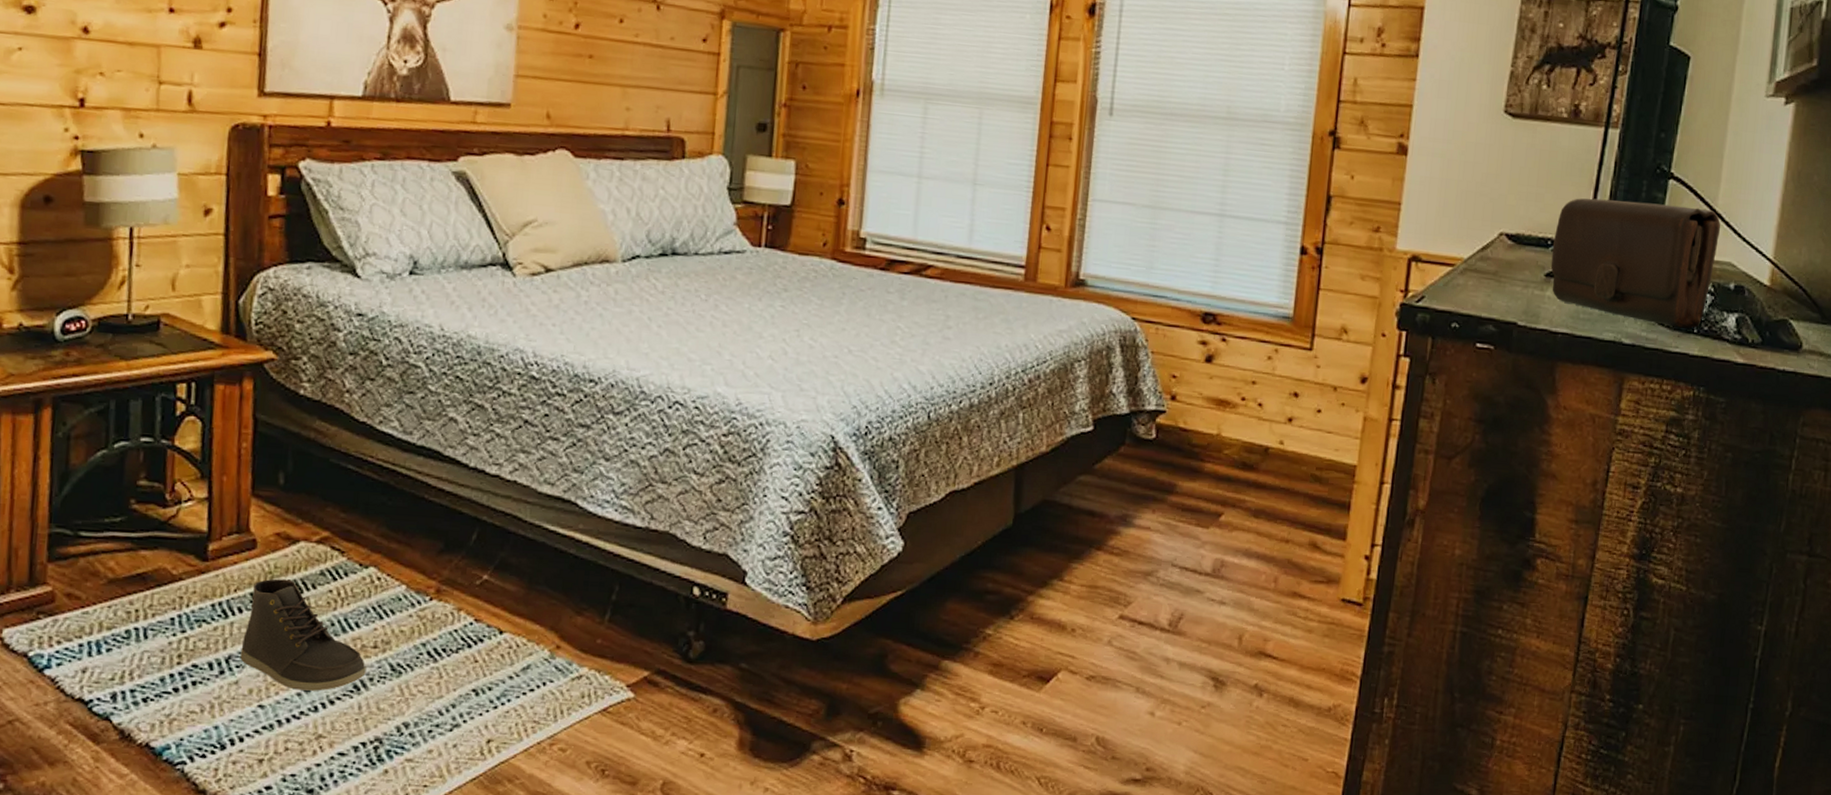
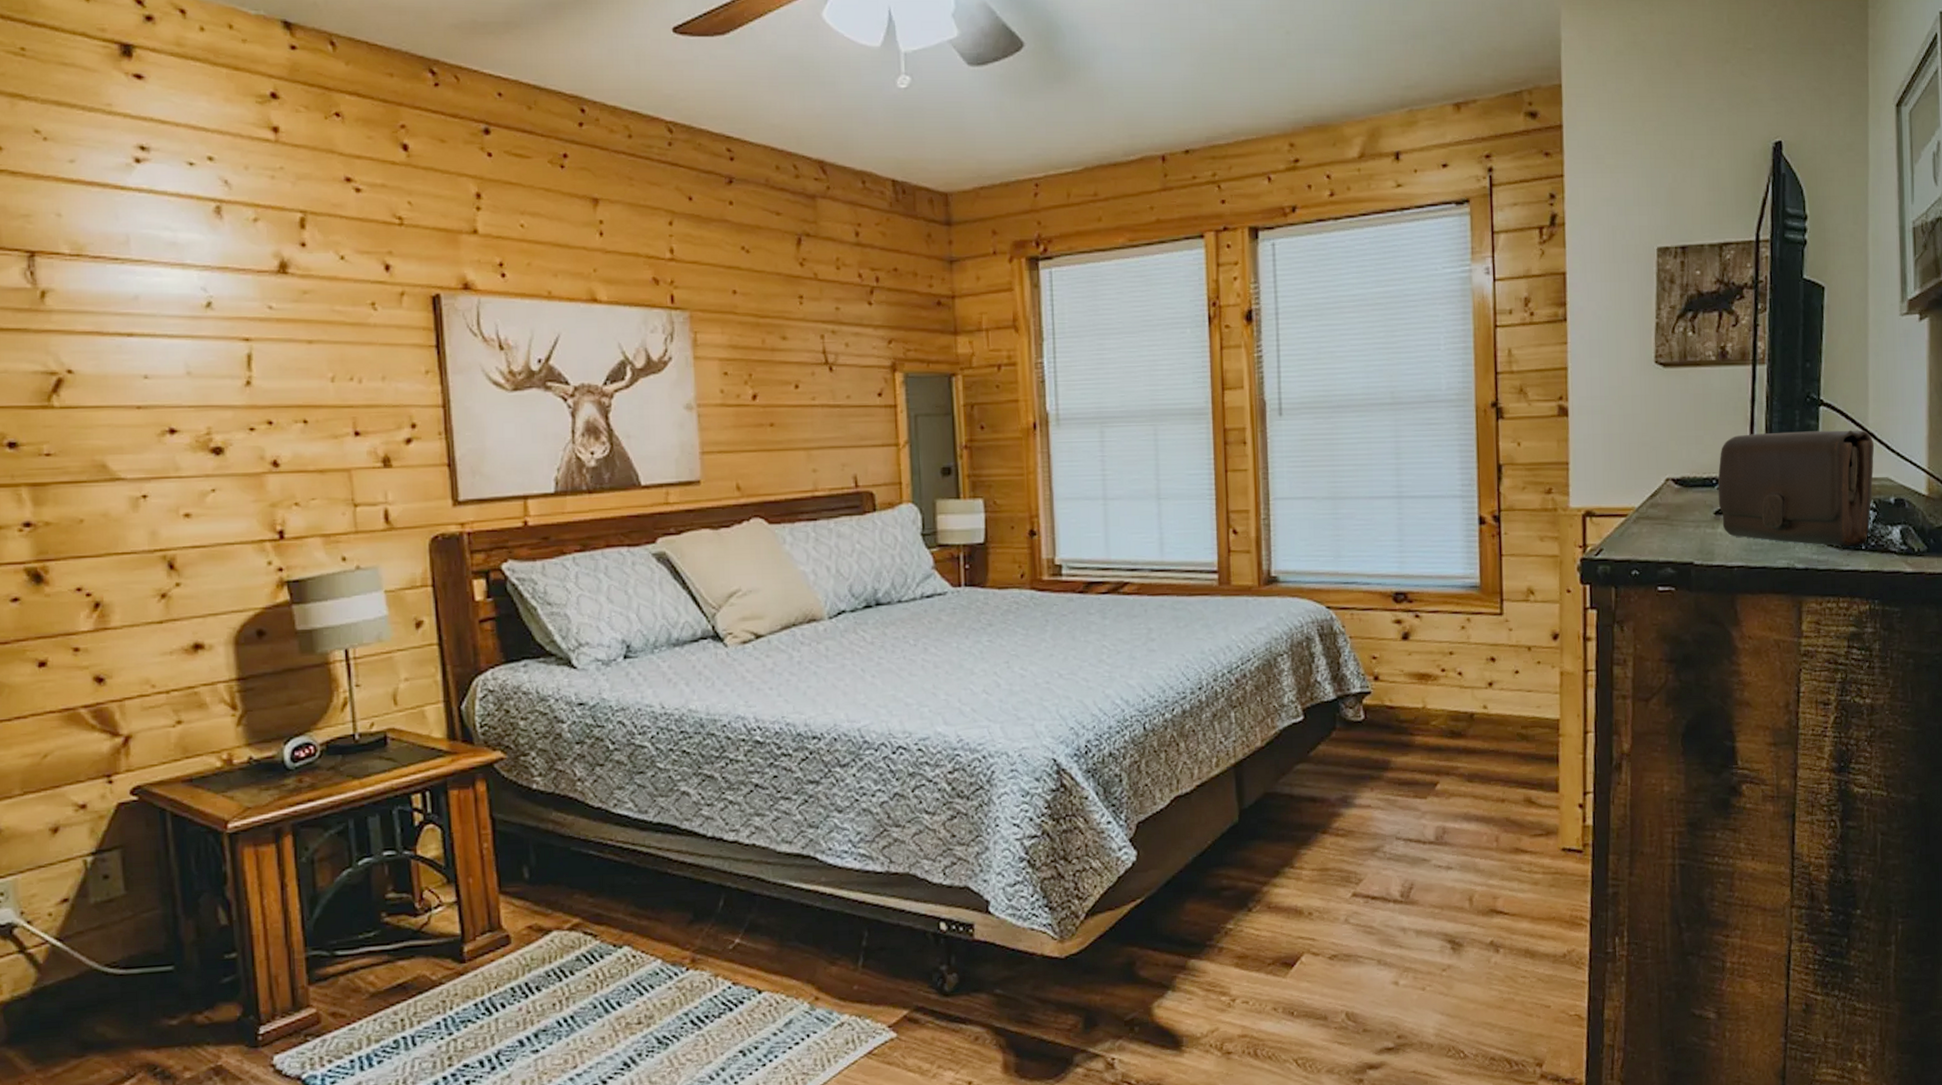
sneaker: present [240,578,366,691] -> none [509,969,634,1075]

